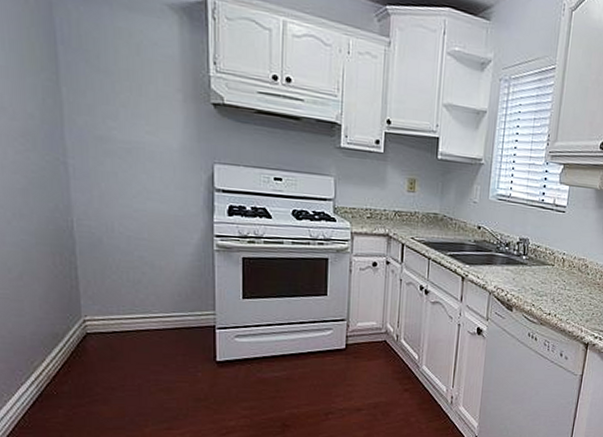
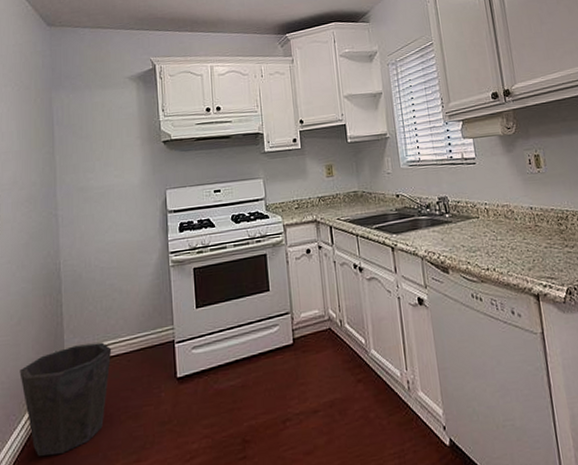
waste bin: none [24,312,141,414] -> present [19,342,112,457]

